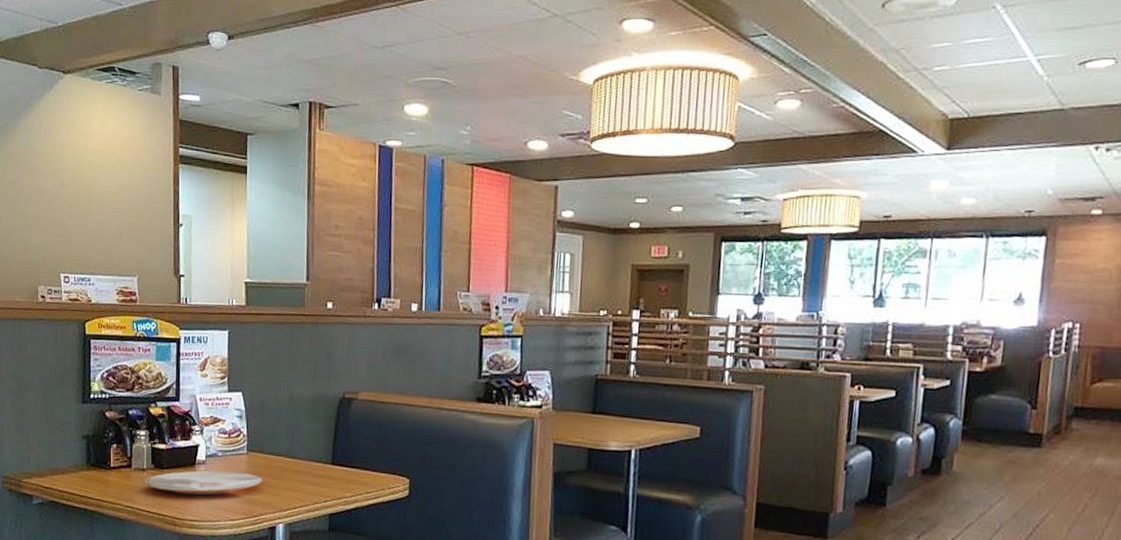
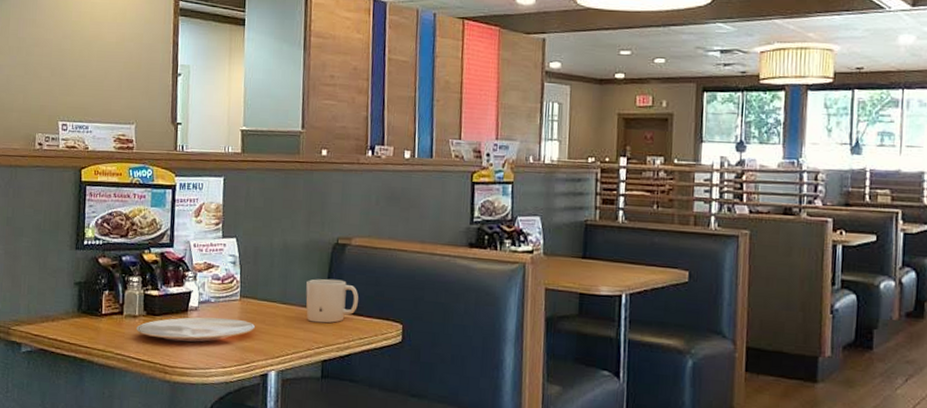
mug: none [312,433,365,478] -> present [305,278,359,324]

